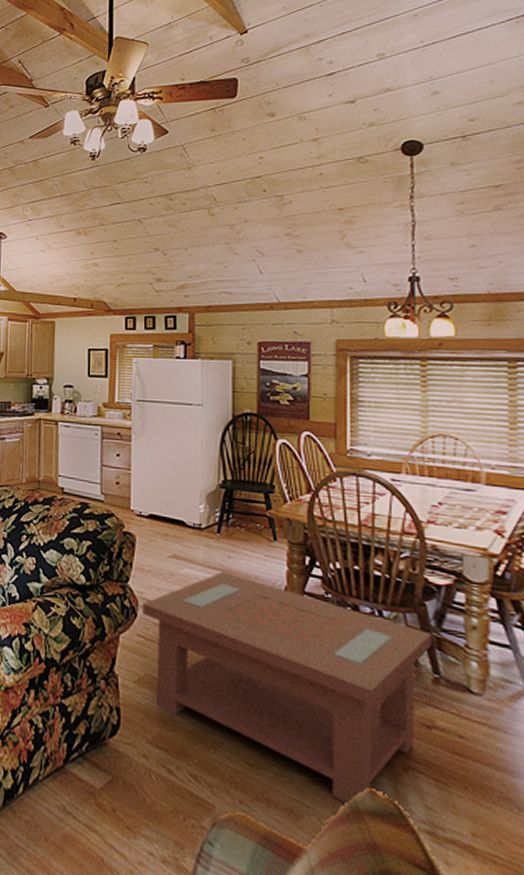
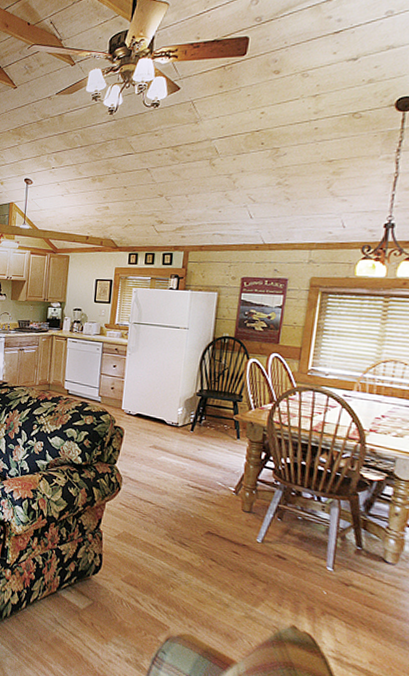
coffee table: present [142,572,433,807] -> none [125,460,360,636]

